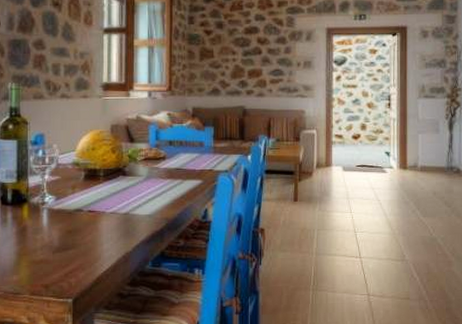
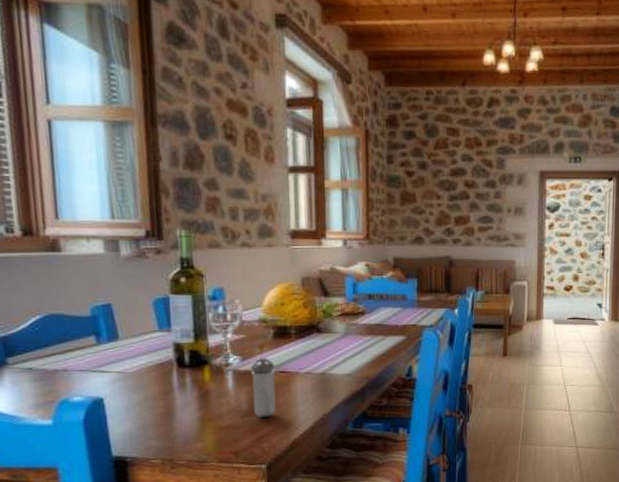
shaker: none [63,198,84,253] -> present [251,358,276,417]

